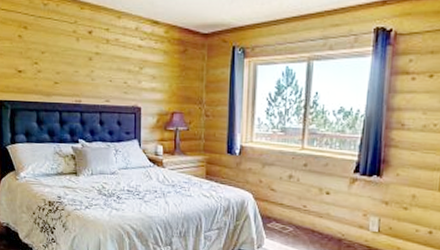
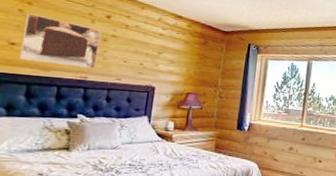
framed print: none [24,38,87,92] -> present [18,13,101,69]

